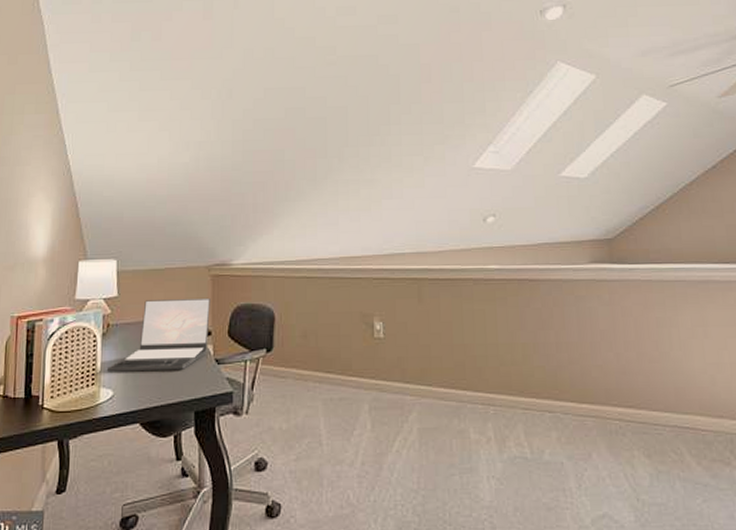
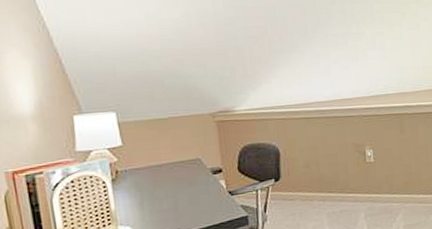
laptop: present [107,299,210,372] -> none [122,142,220,212]

